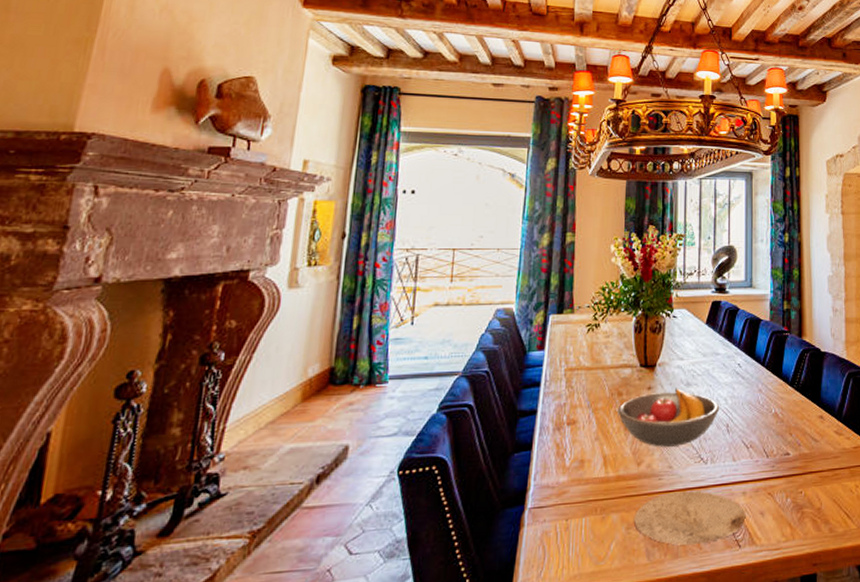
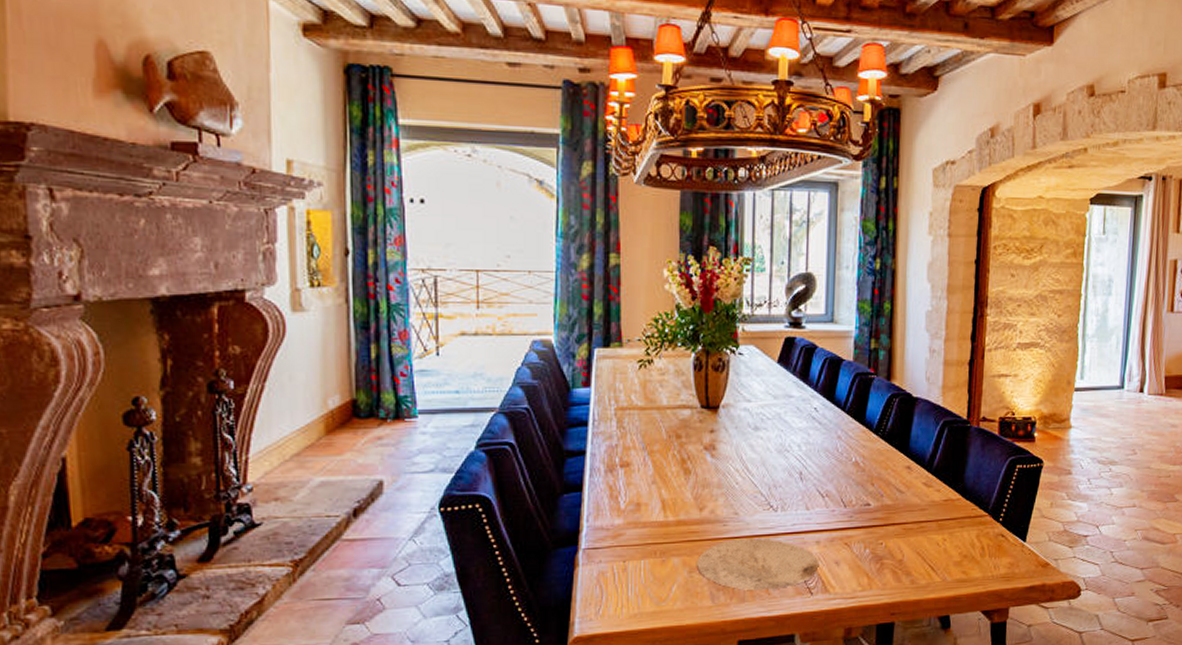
fruit bowl: present [618,388,720,447] -> none [676,432,793,493]

